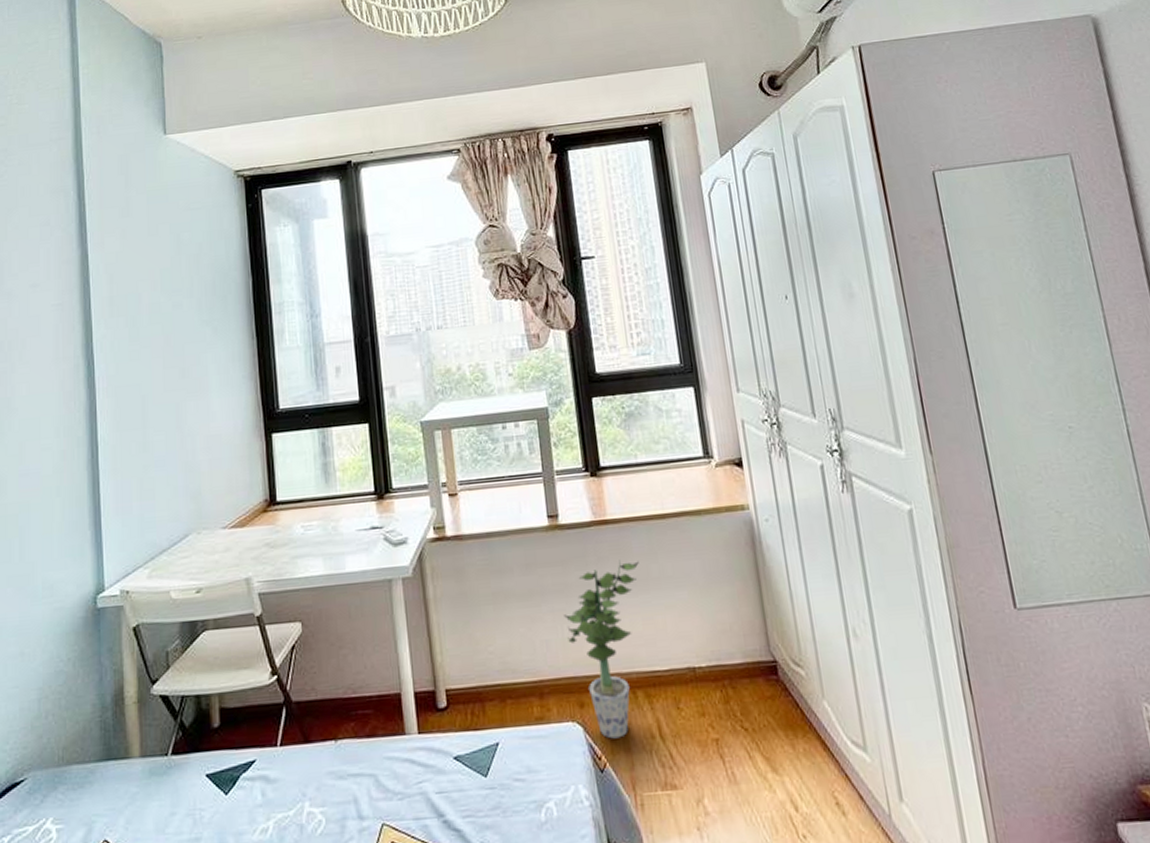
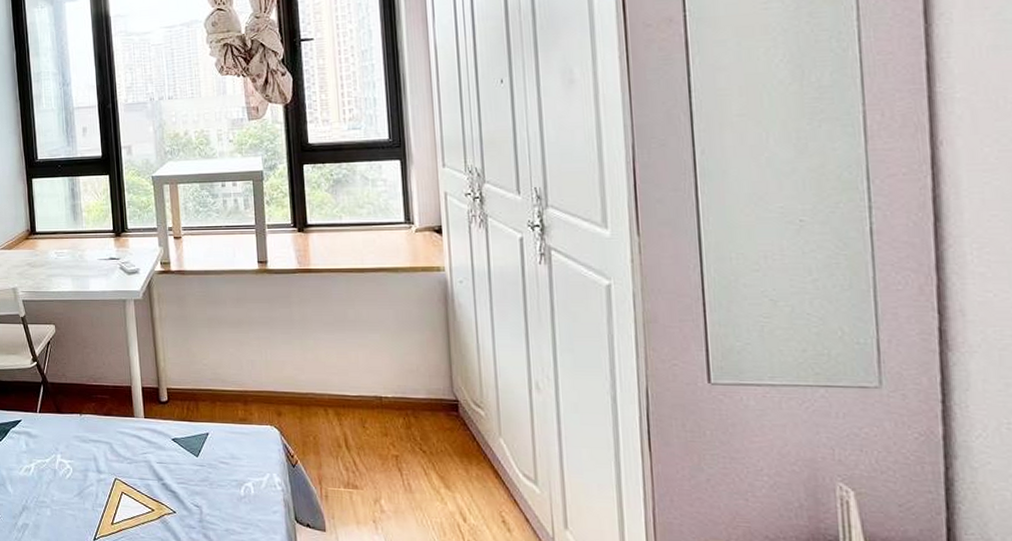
potted plant: present [564,559,639,739] -> none [268,302,337,443]

